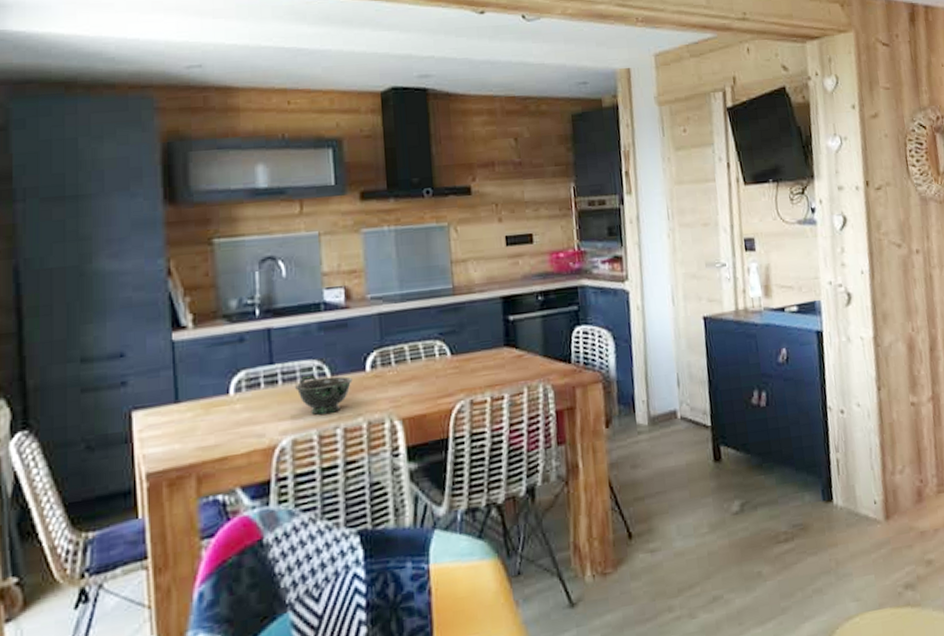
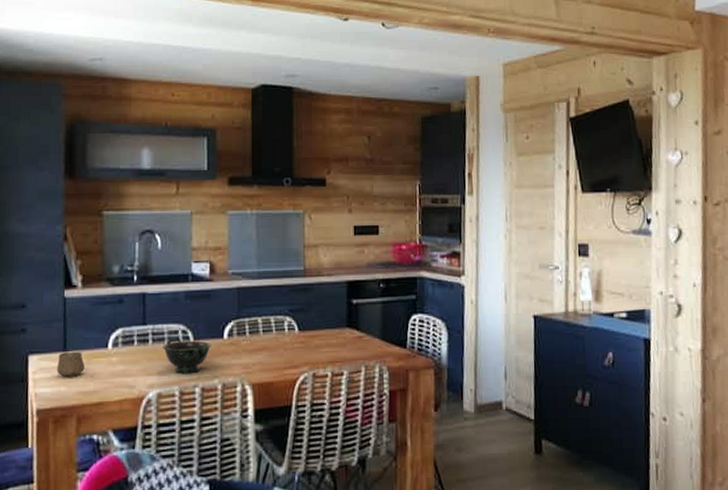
cup: none [168,401,202,433] -> present [57,351,85,377]

